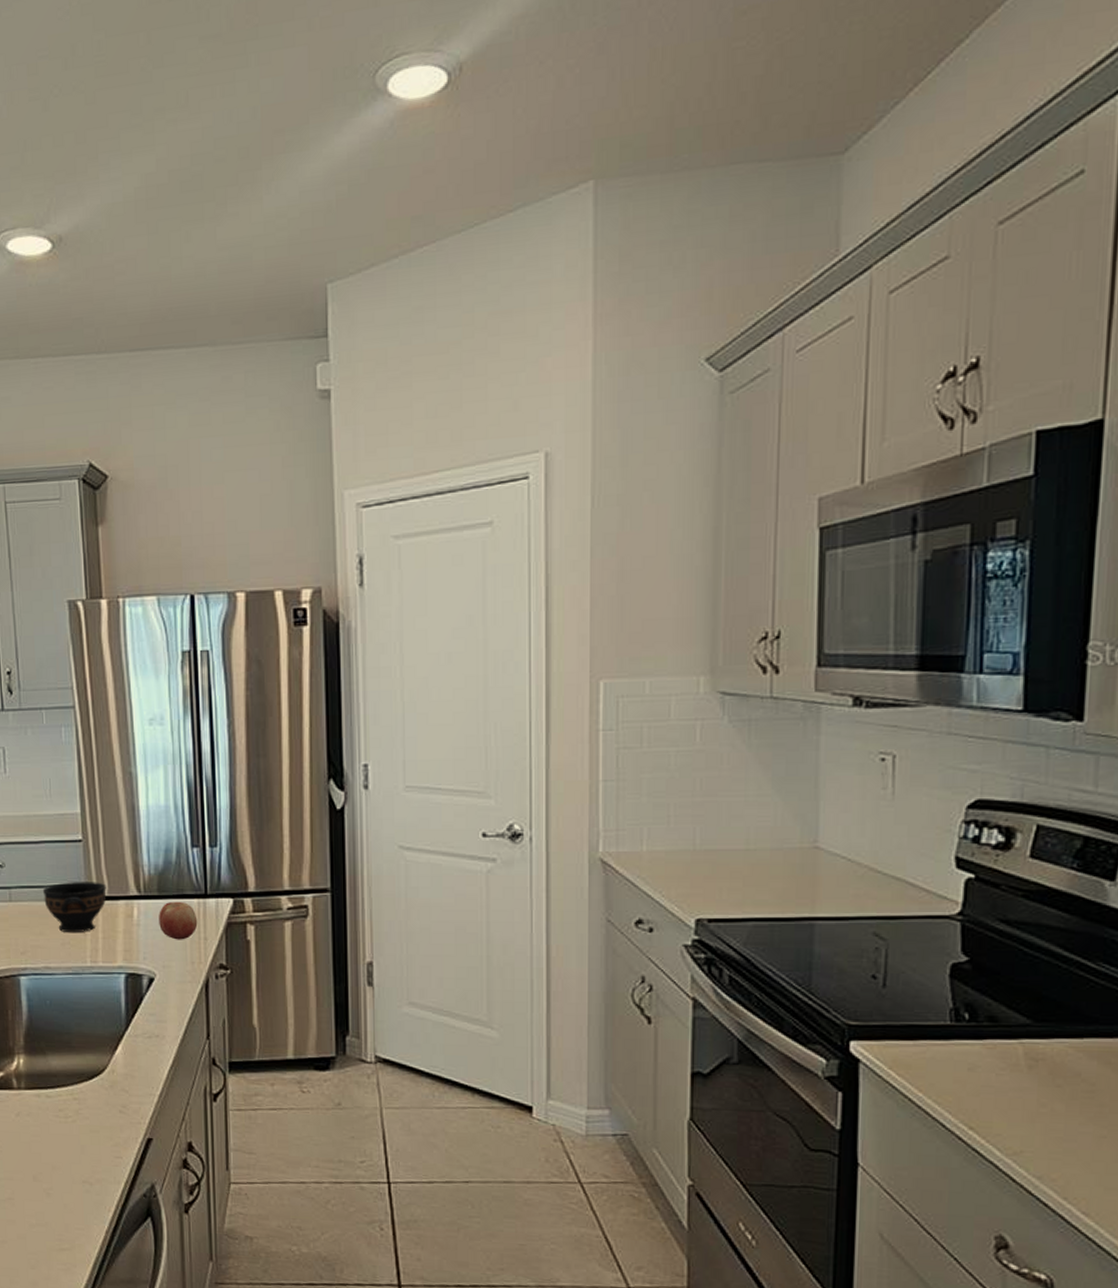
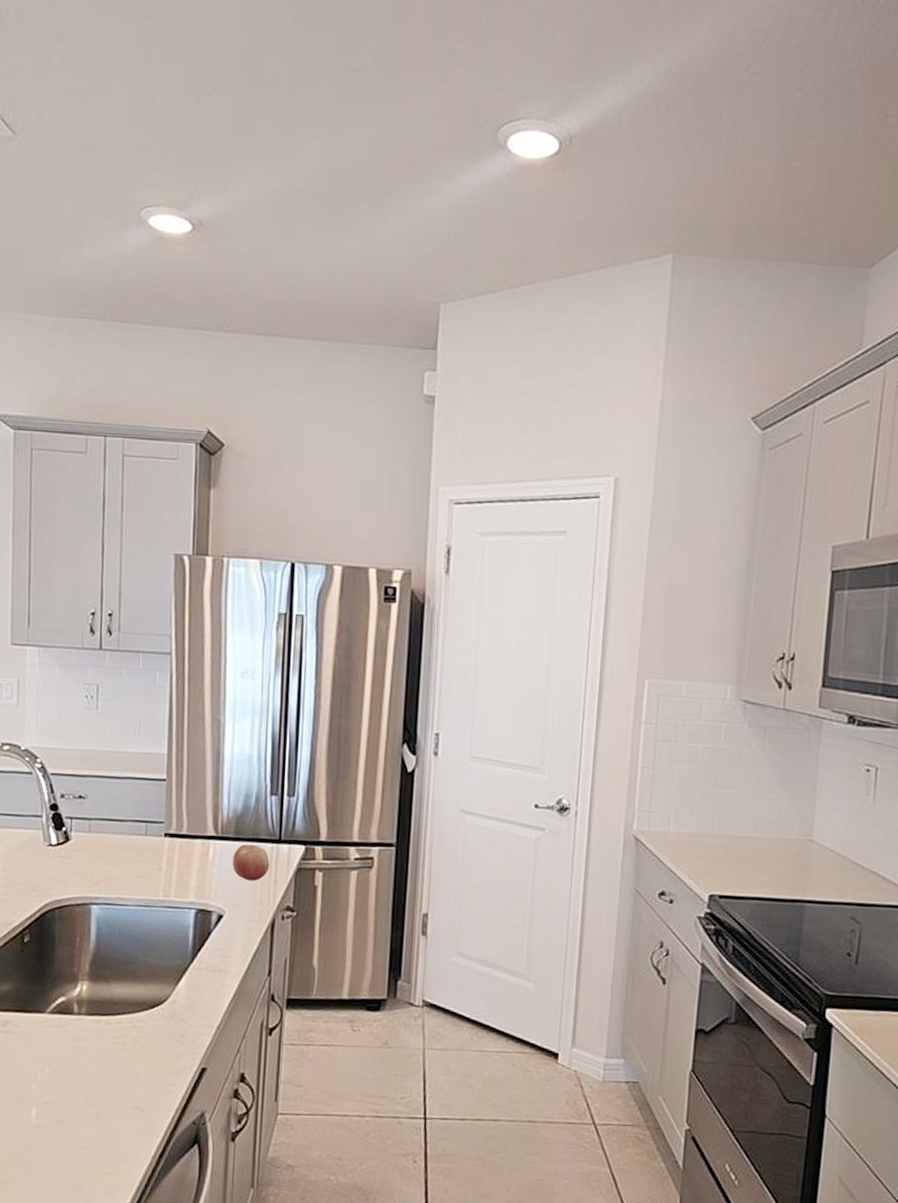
bowl: present [42,882,106,933] -> none [122,818,185,868]

